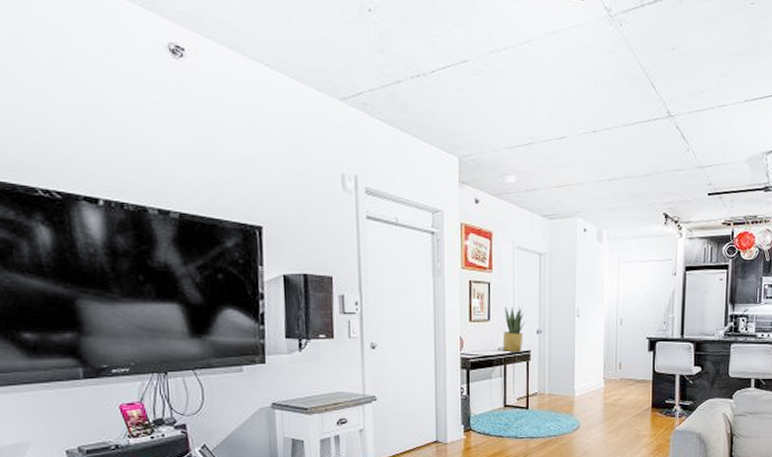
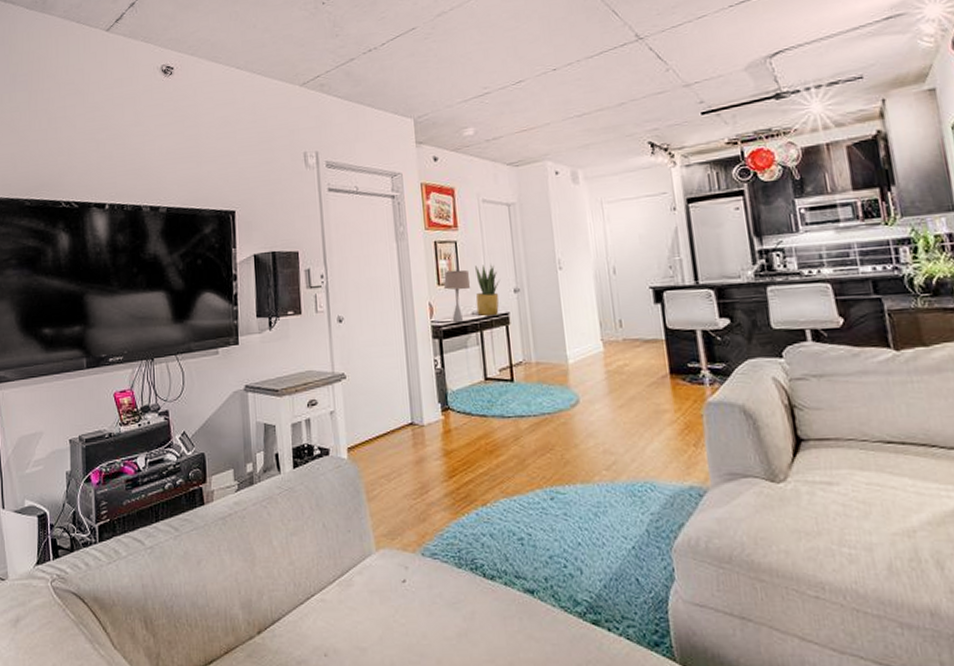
table lamp: none [474,309,498,355] -> present [443,270,470,322]

